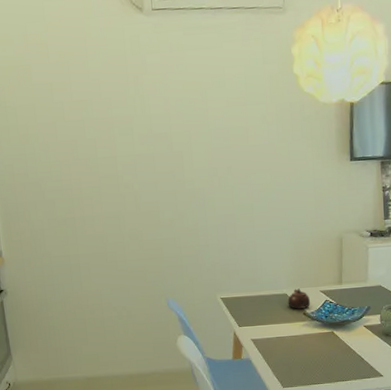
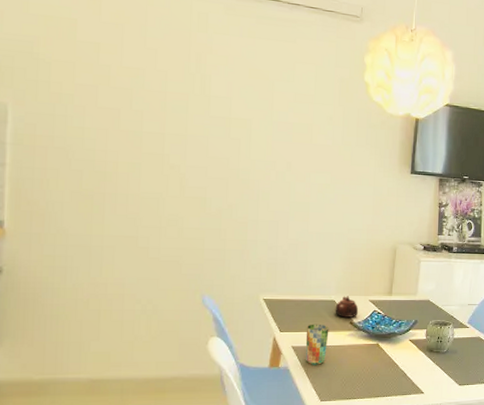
cup: none [262,316,285,355] -> present [305,324,329,365]

